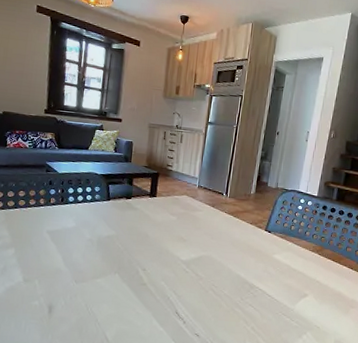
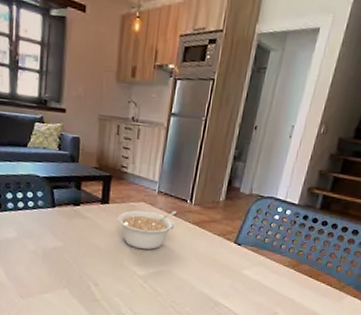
legume: none [163,202,215,238] -> present [117,210,177,250]

